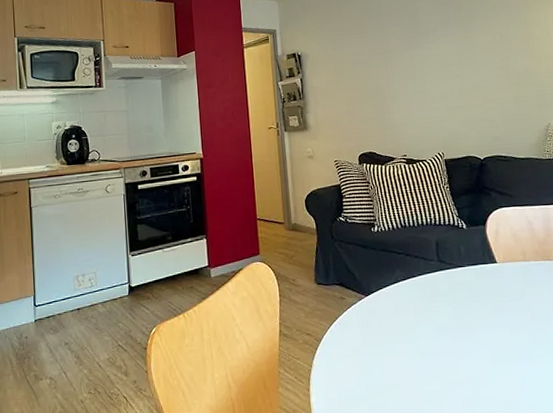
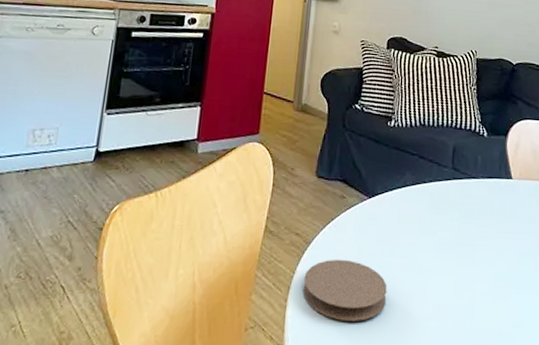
coaster: none [320,351,397,403] -> present [302,259,388,321]

